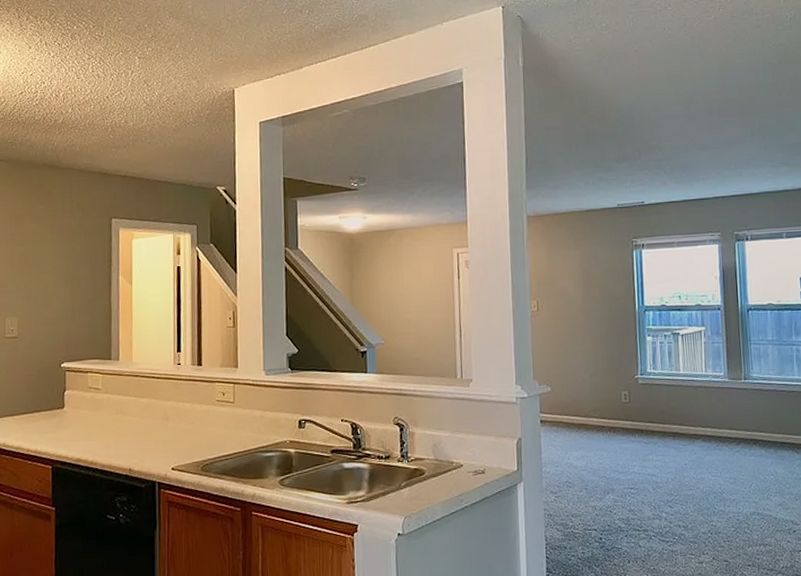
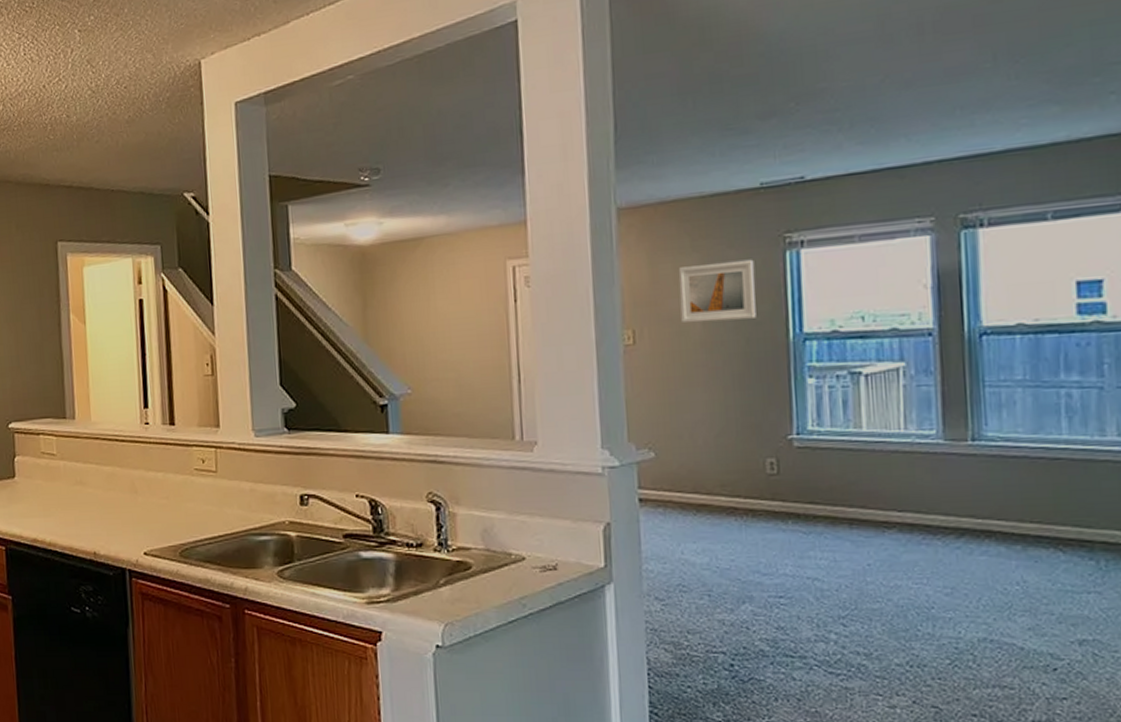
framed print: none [566,255,615,297] -> present [678,259,756,324]

